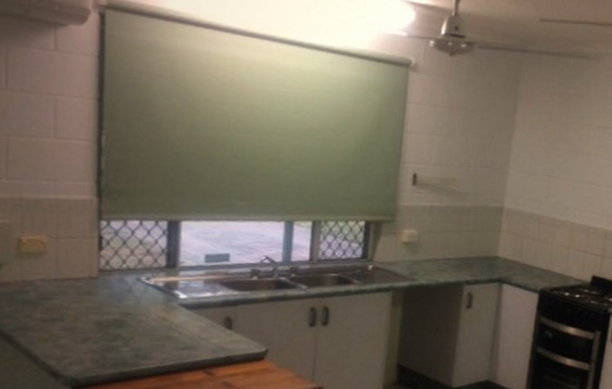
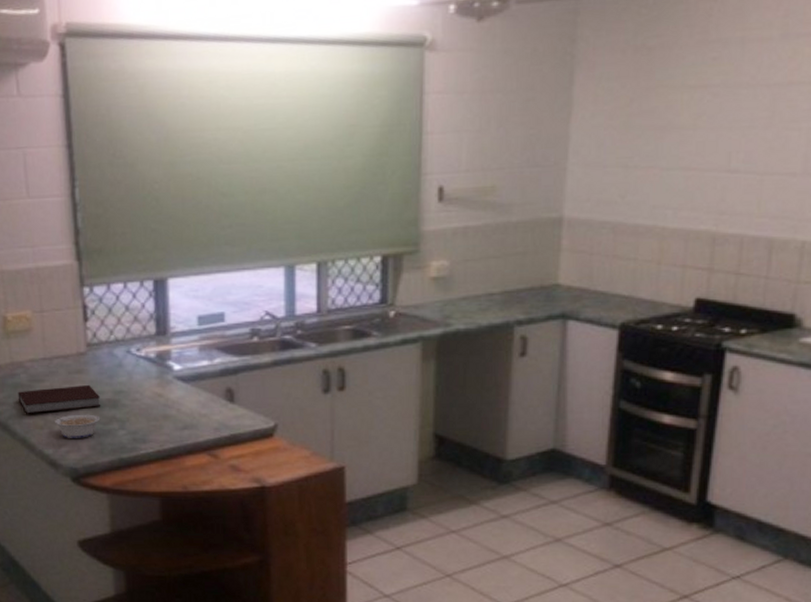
notebook: none [25,305,108,328] -> present [18,384,101,414]
legume: none [54,329,105,353] -> present [49,414,100,438]

